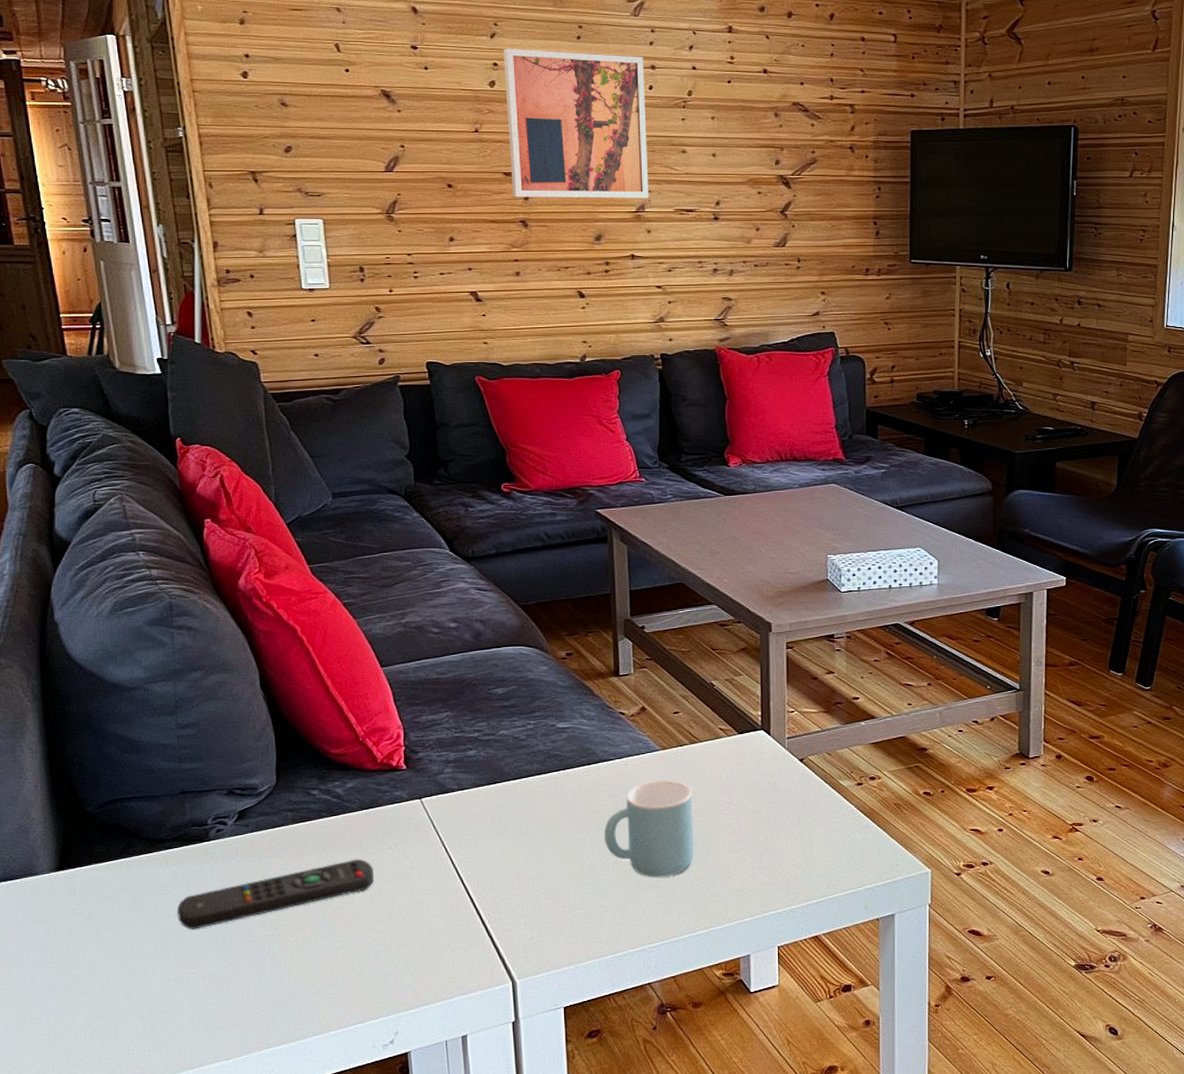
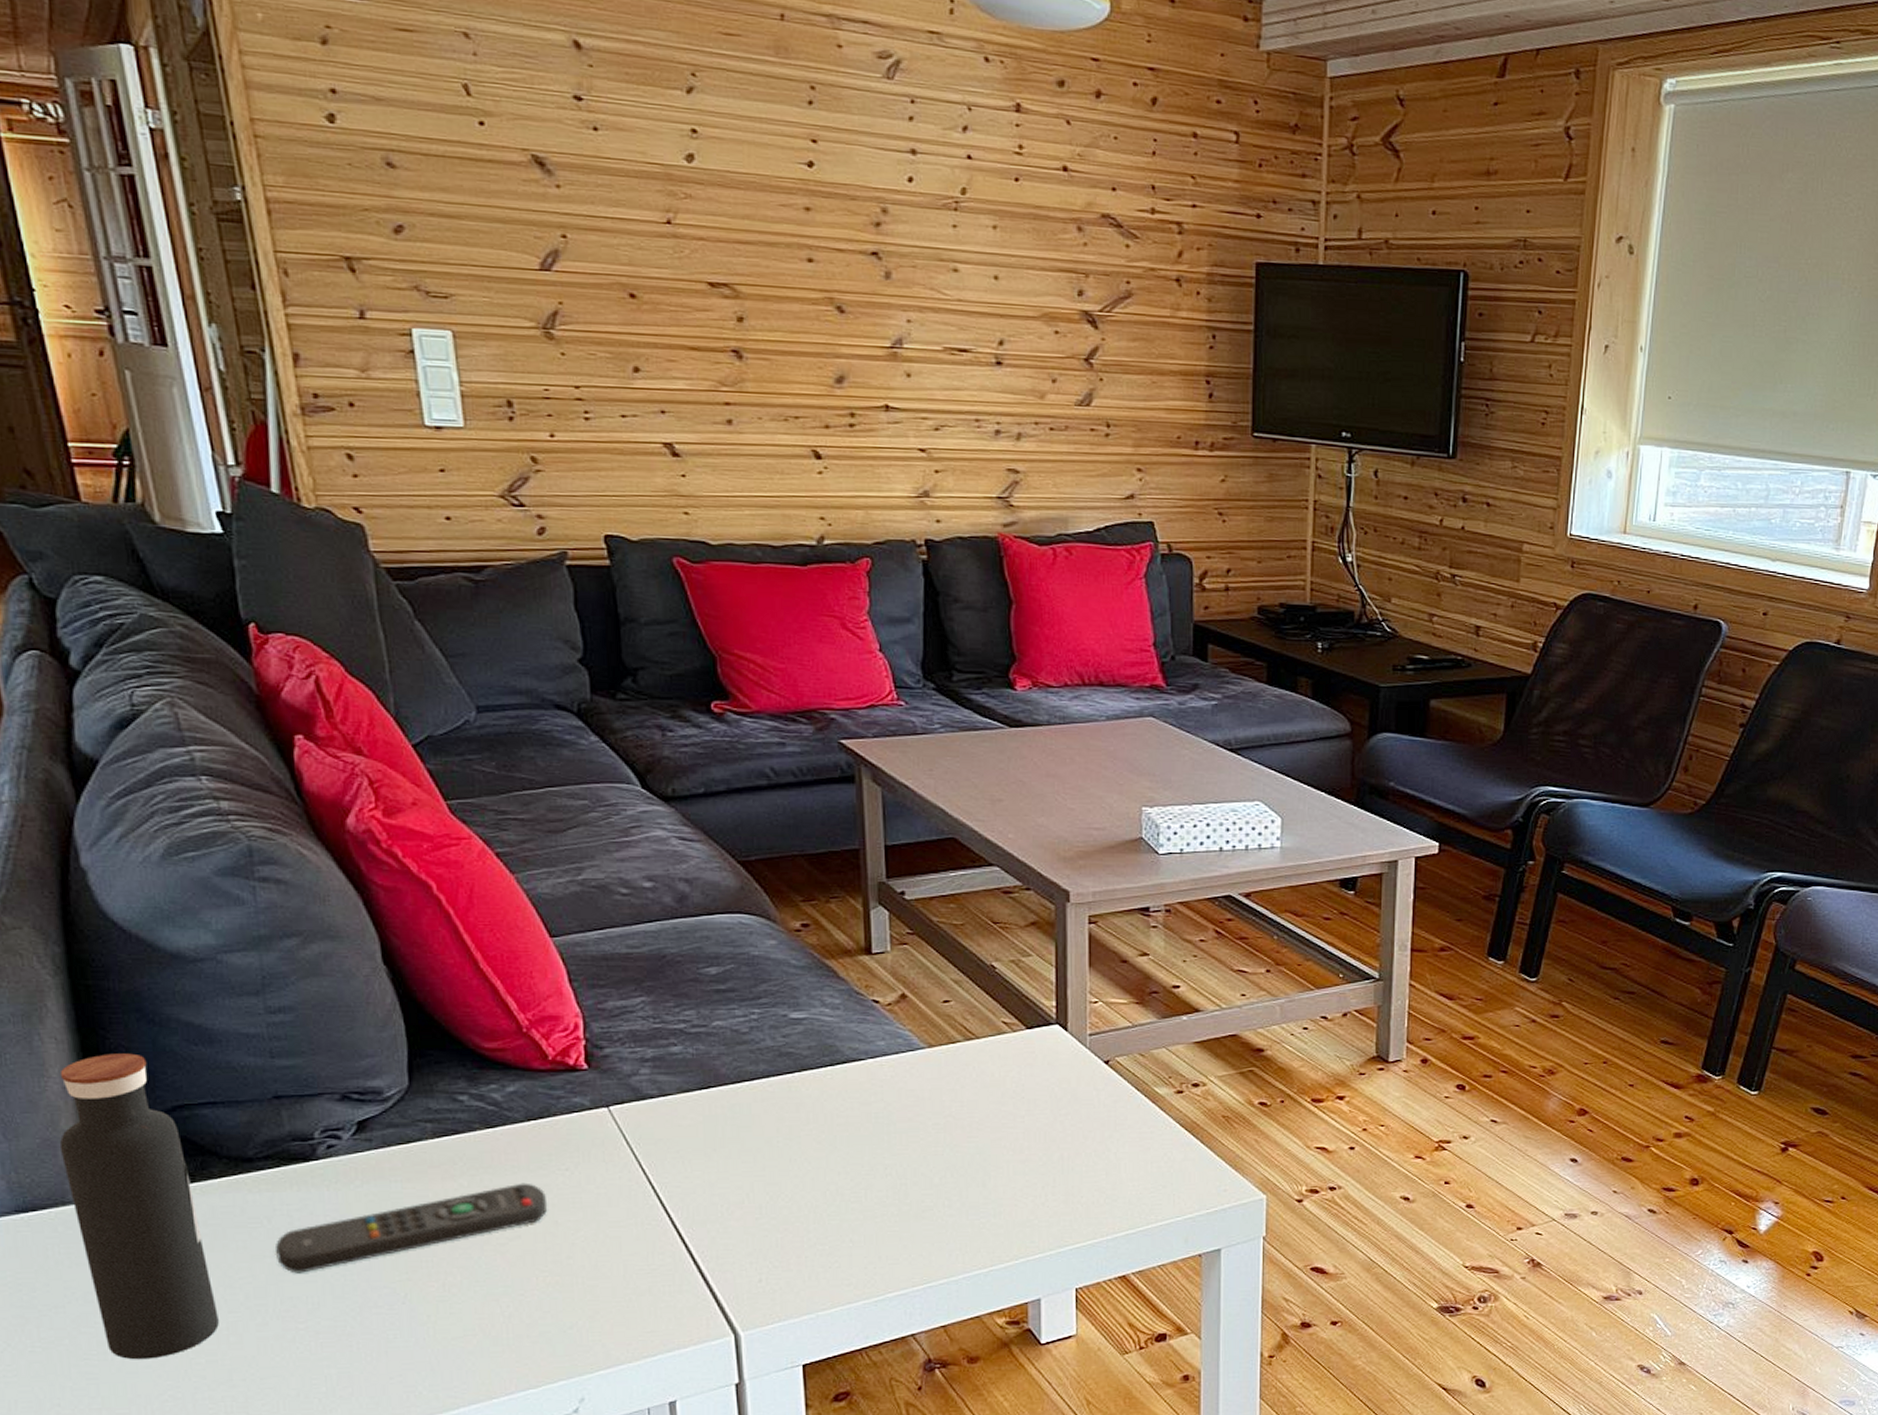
water bottle: none [30,760,135,996] -> present [59,1053,219,1360]
wall art: present [503,48,649,199] -> none [705,110,909,330]
mug: present [604,781,694,877] -> none [854,1086,970,1206]

